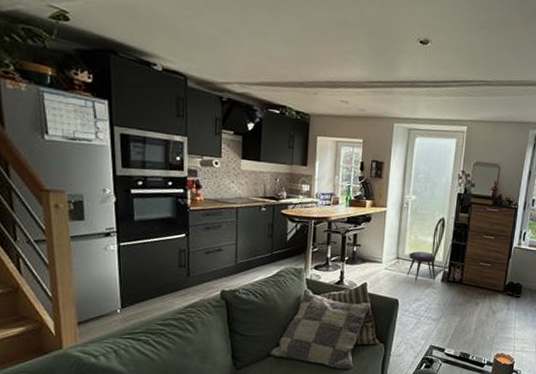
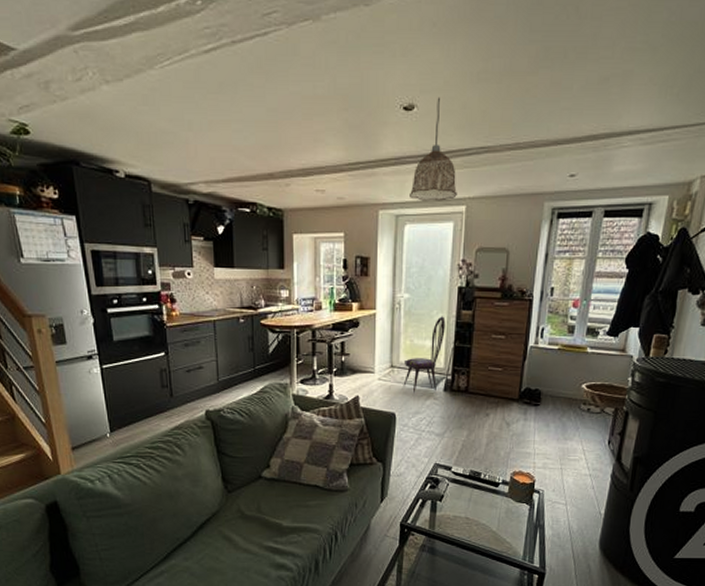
pendant lamp: none [421,36,461,121] -> present [410,97,457,201]

